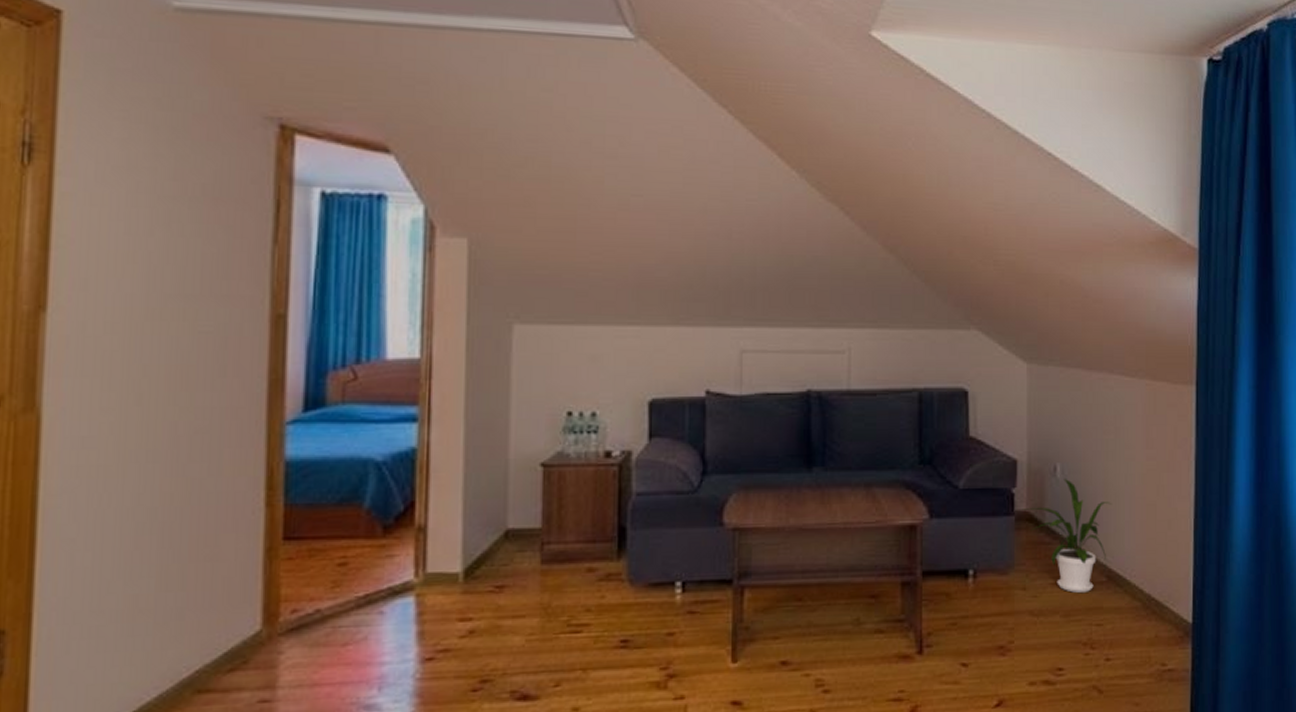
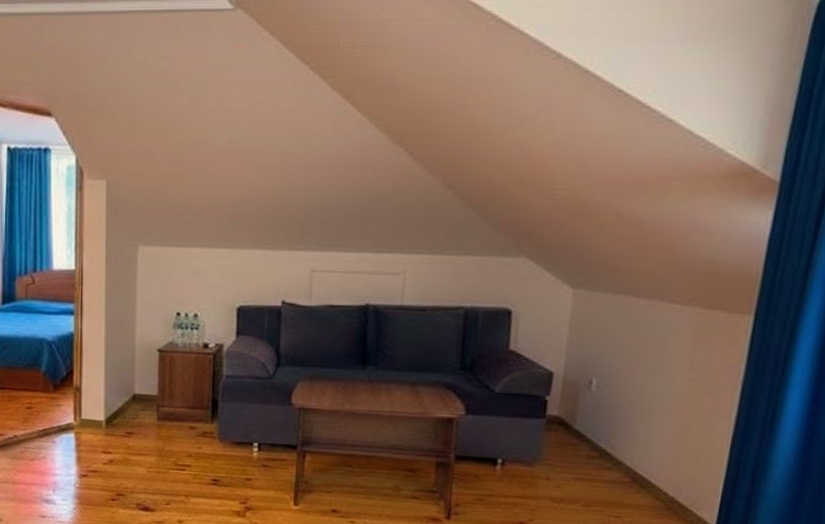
house plant: present [1022,478,1113,593] -> none [553,391,646,489]

